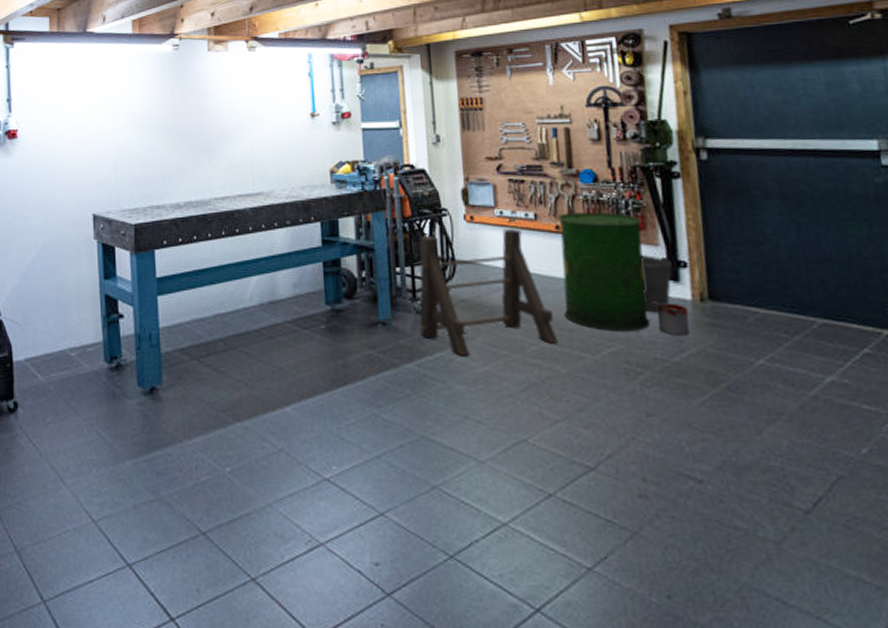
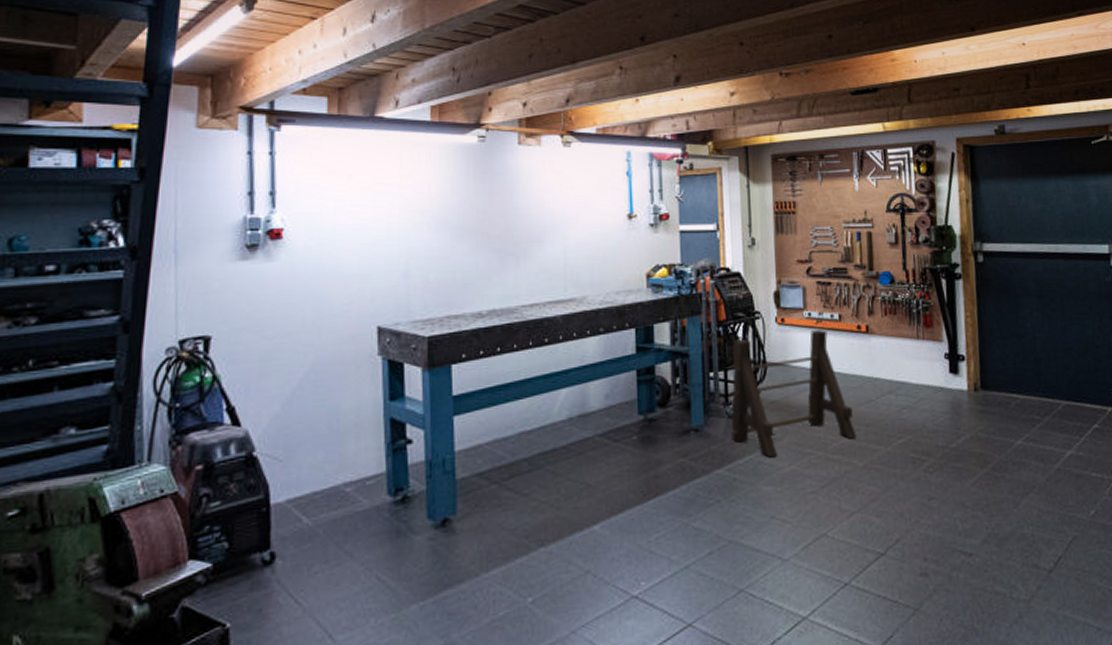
metal drum: present [558,212,650,331] -> none [860,311,933,424]
bucket: present [641,255,673,313] -> none [928,350,953,404]
paint can: present [650,302,690,336] -> none [934,393,965,424]

